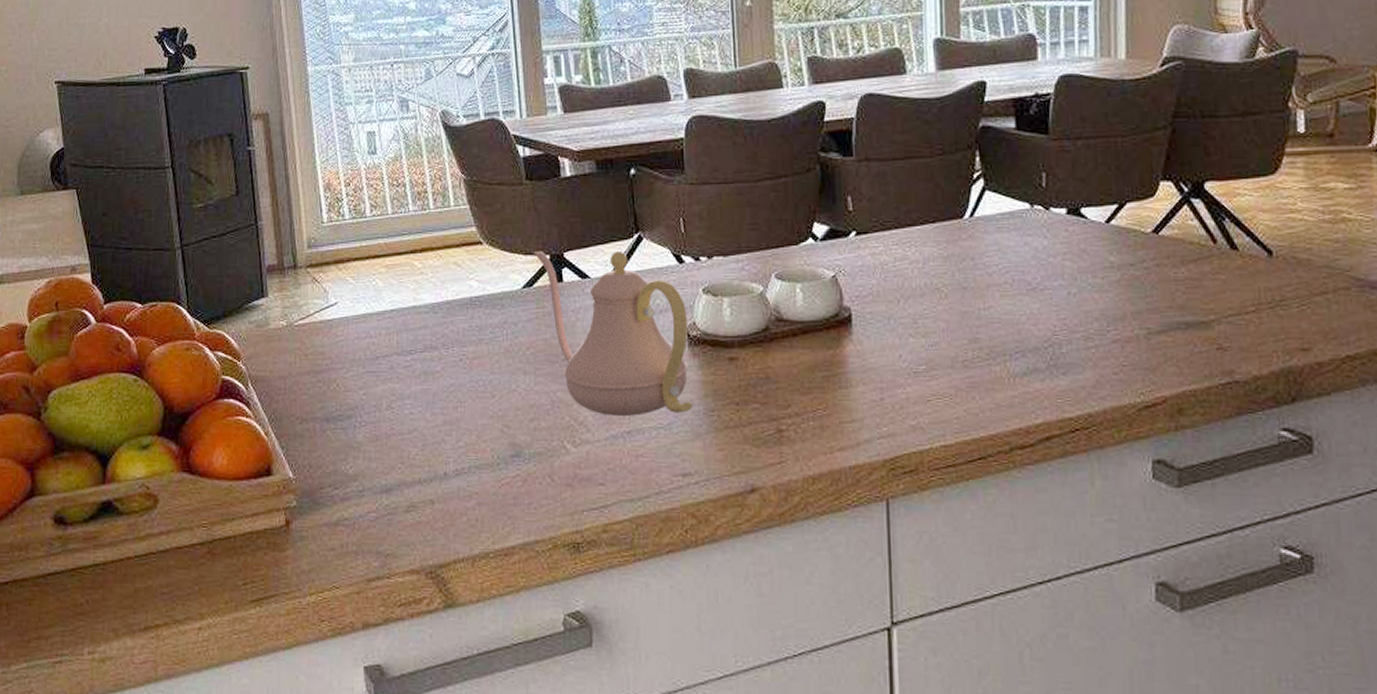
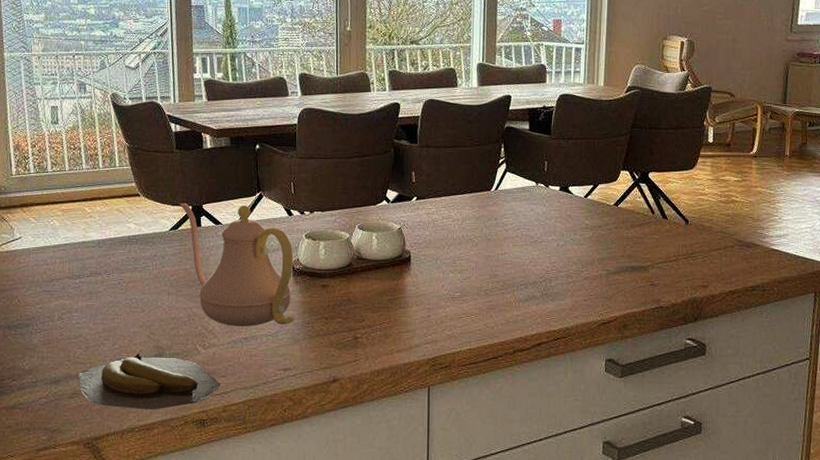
banana: none [414,451,599,529] -> present [77,352,221,410]

